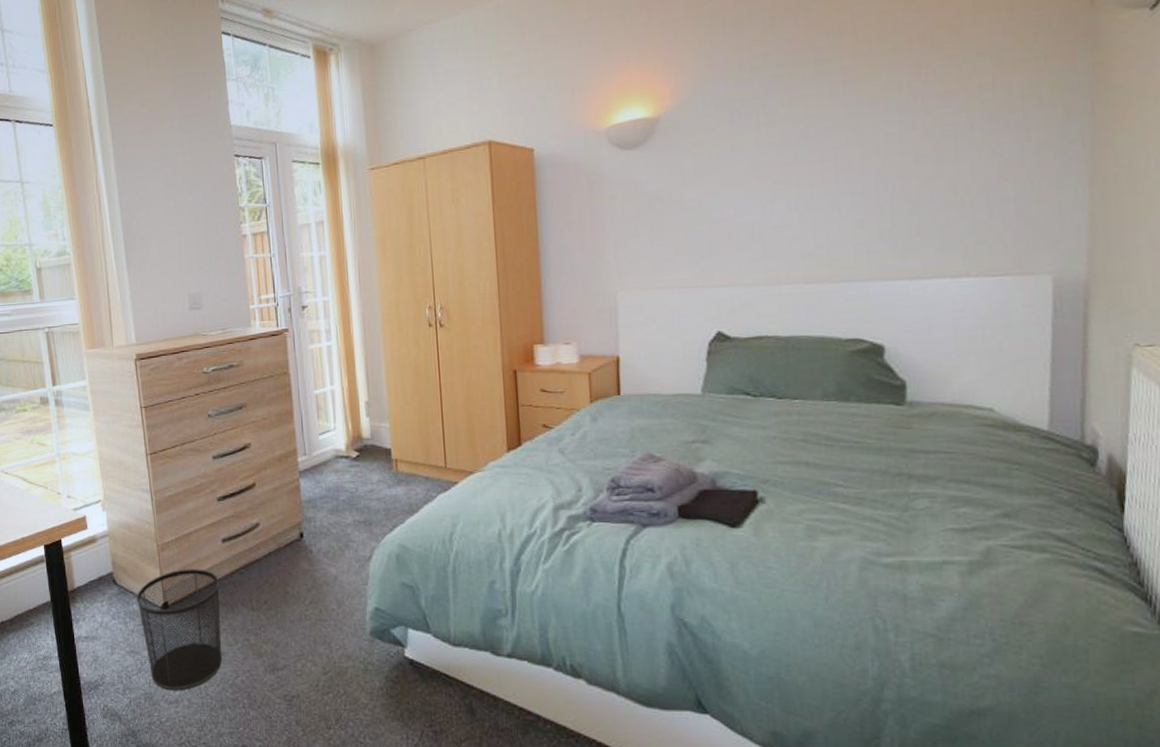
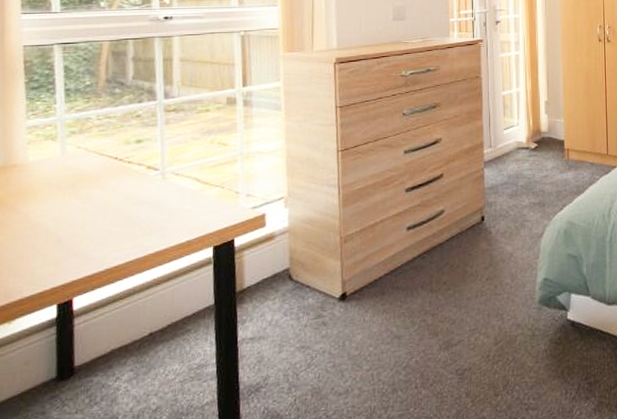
waste bin: present [137,569,223,691] -> none [313,257,401,382]

